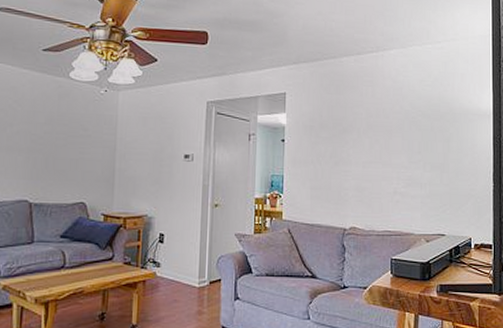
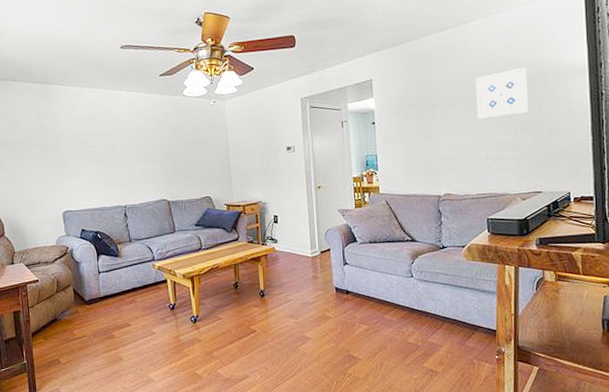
wall art: none [388,104,438,152] -> present [475,67,529,120]

